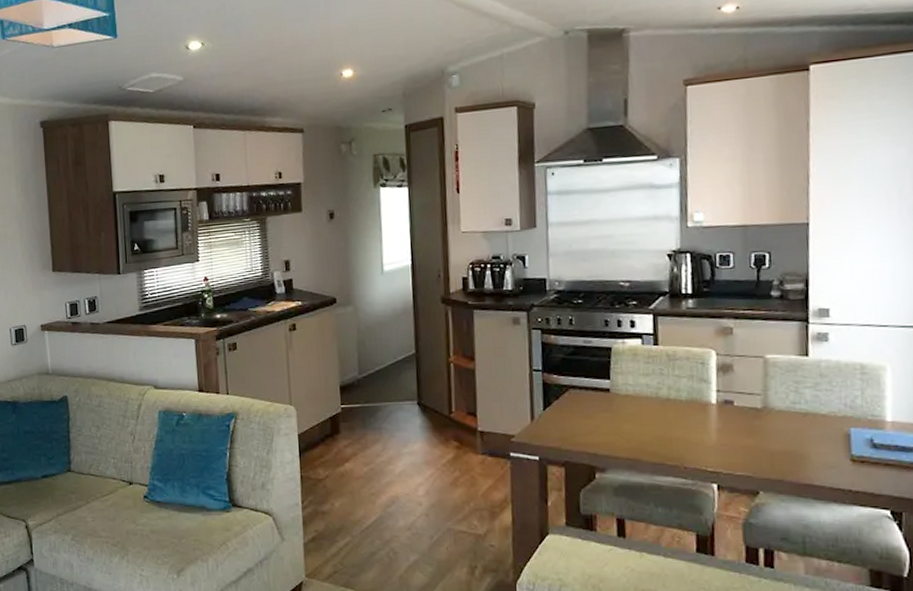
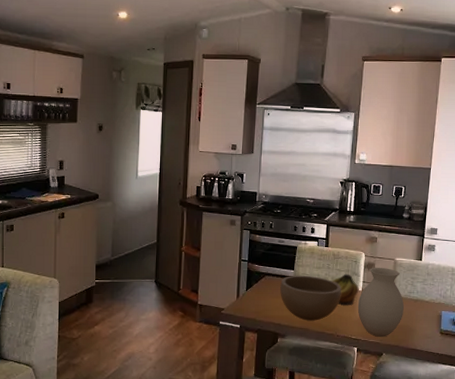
bowl: none [592,385,685,448] -> present [280,275,341,321]
fruit: none [668,380,712,424] -> present [331,273,359,305]
vase: none [711,369,788,468] -> present [357,268,405,337]

